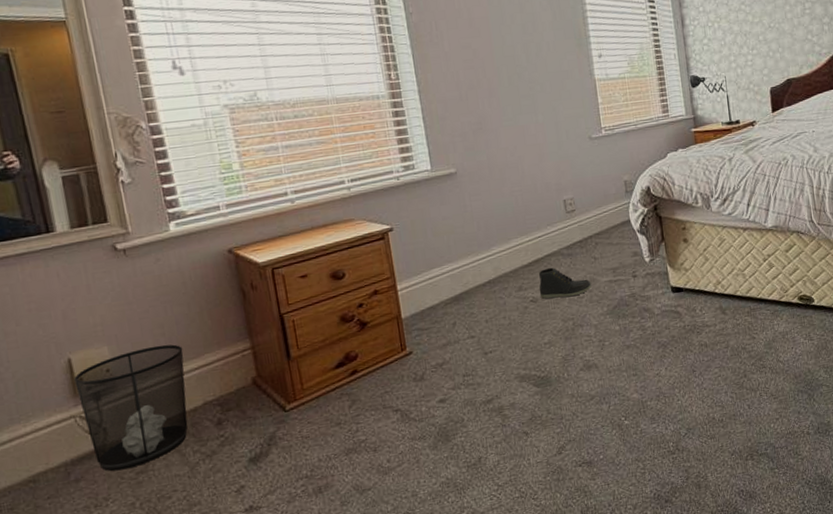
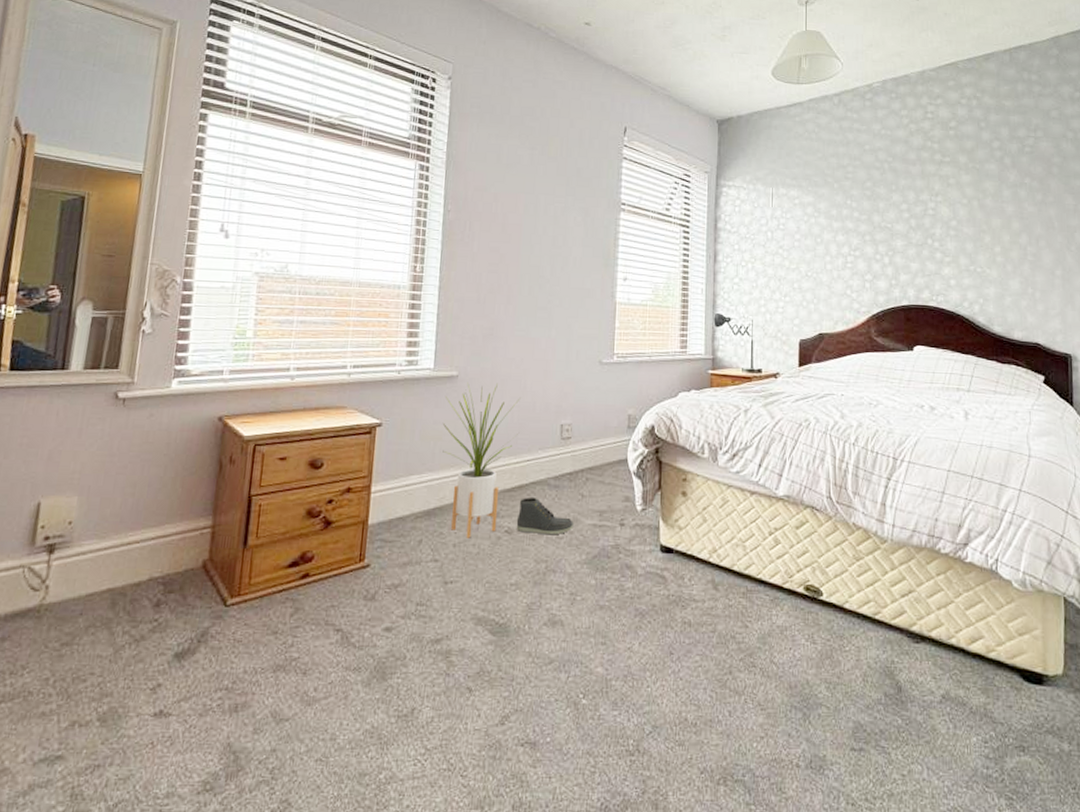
waste bin: present [74,344,188,471] -> none [28,505,147,637]
house plant: none [449,172,525,313] -> present [442,382,521,538]

